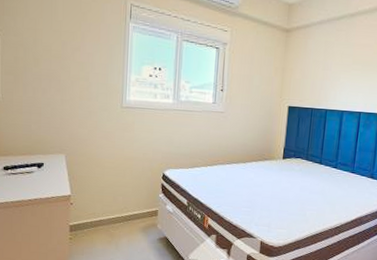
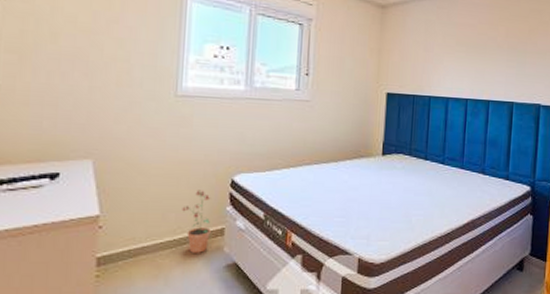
potted plant: none [127,180,148,228] -> present [182,190,211,253]

